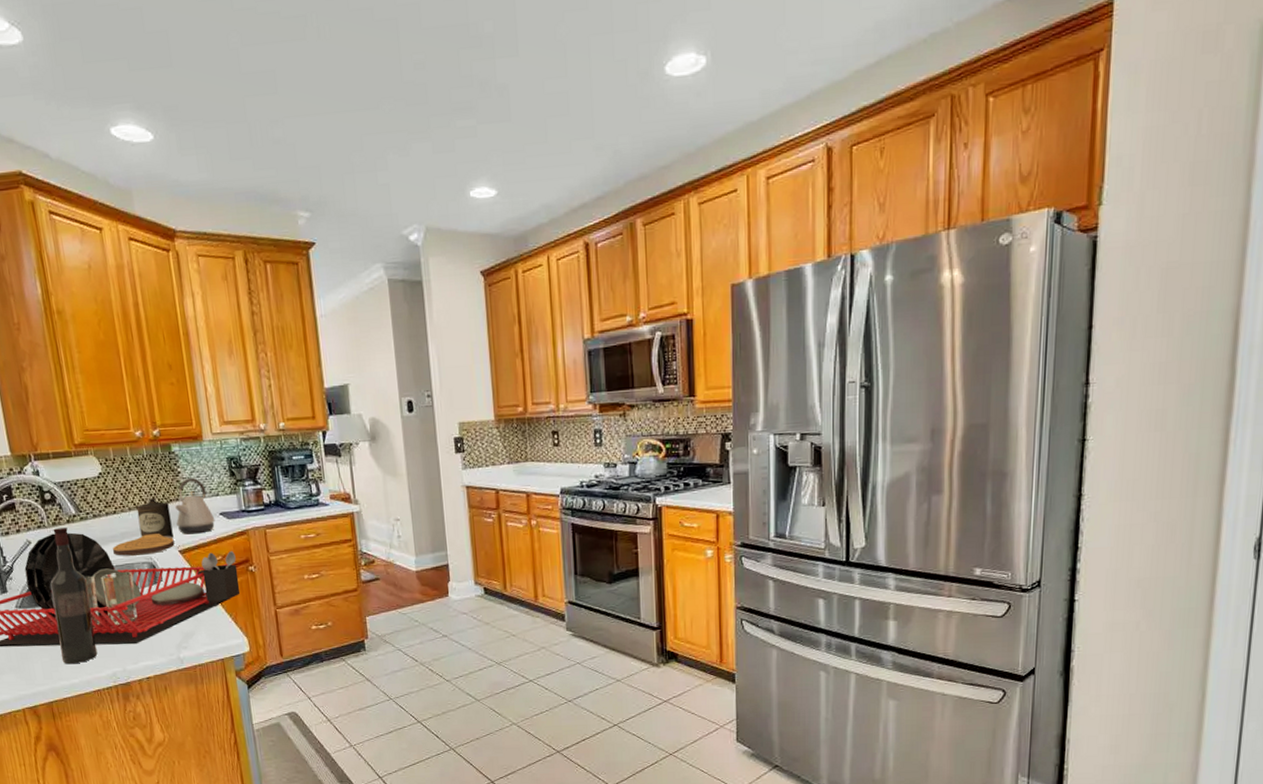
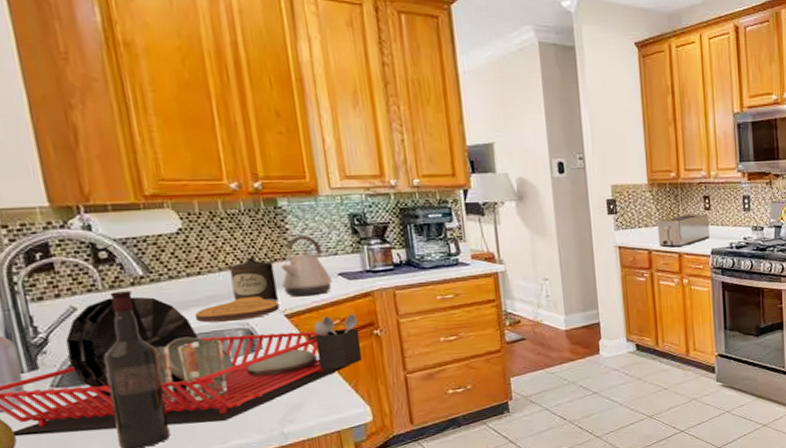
toaster: none [504,450,559,487] -> present [657,213,710,248]

